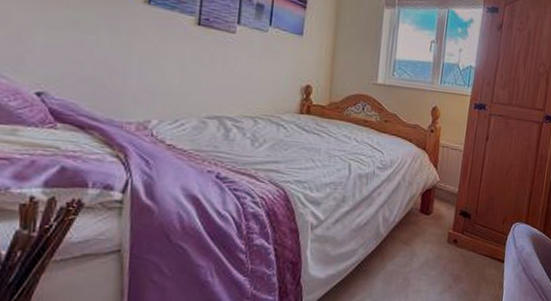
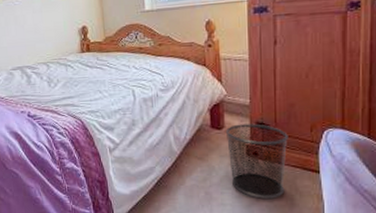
waste bin: none [429,211,485,286] -> present [225,123,288,199]

